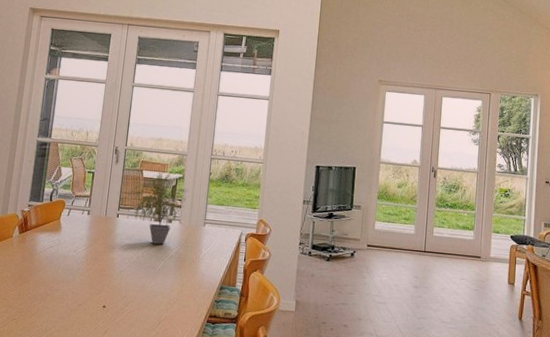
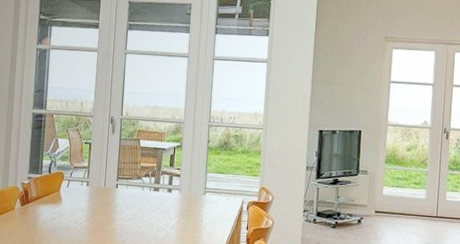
potted plant: present [128,169,188,245] -> none [126,137,186,214]

